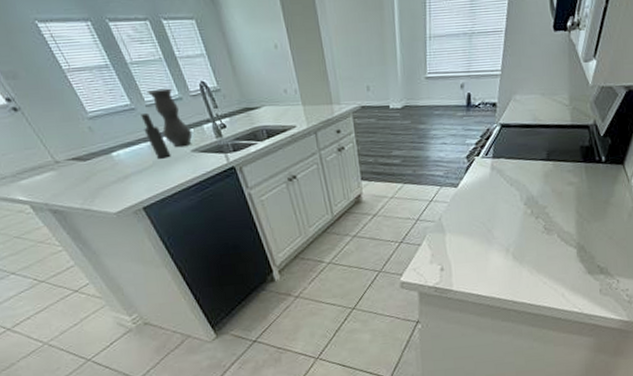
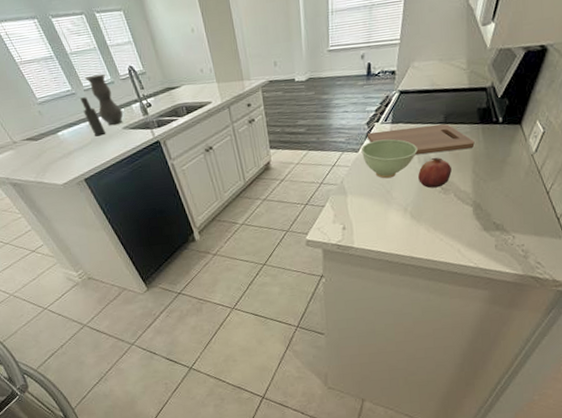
bowl: none [460,174,520,217] -> present [361,138,418,179]
cutting board: none [466,160,578,192] -> present [367,123,475,154]
fruit: none [520,195,555,228] -> present [418,157,452,189]

